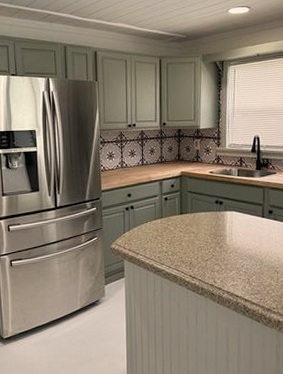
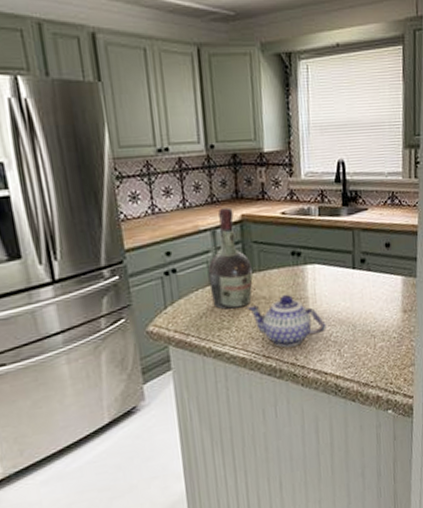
cognac bottle: none [155,166,186,238] -> present [207,207,253,310]
teapot: none [180,231,239,272] -> present [246,294,326,348]

